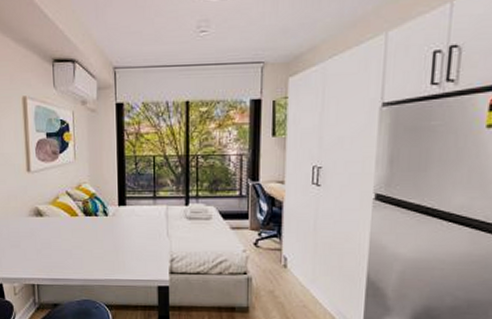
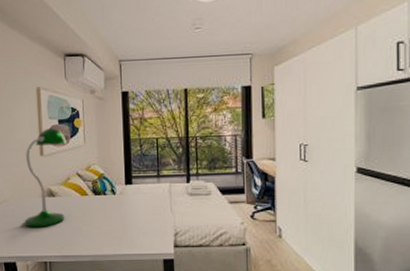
desk lamp: none [10,142,56,248] -> present [24,128,67,228]

